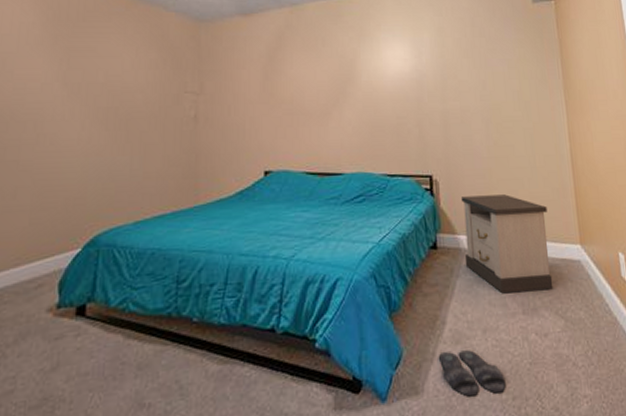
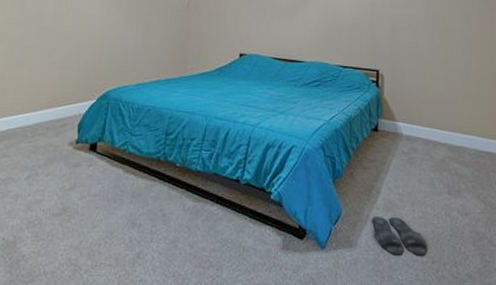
nightstand: present [460,194,553,294] -> none [401,90,478,177]

